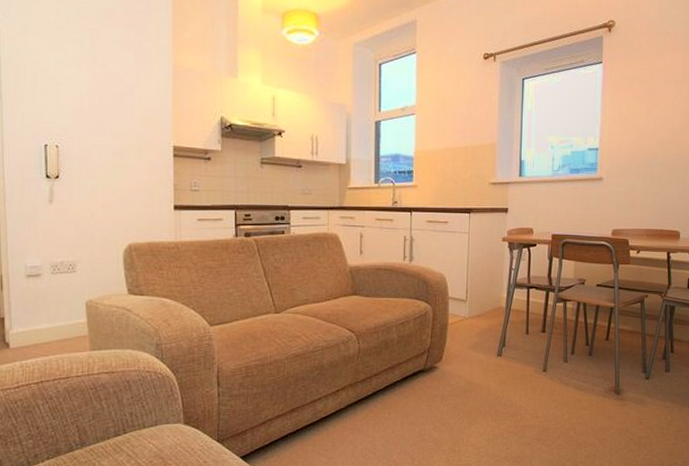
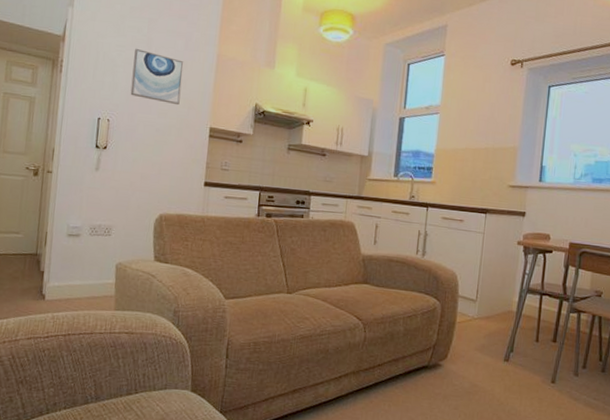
wall art: none [78,64,136,125] -> present [130,49,184,106]

